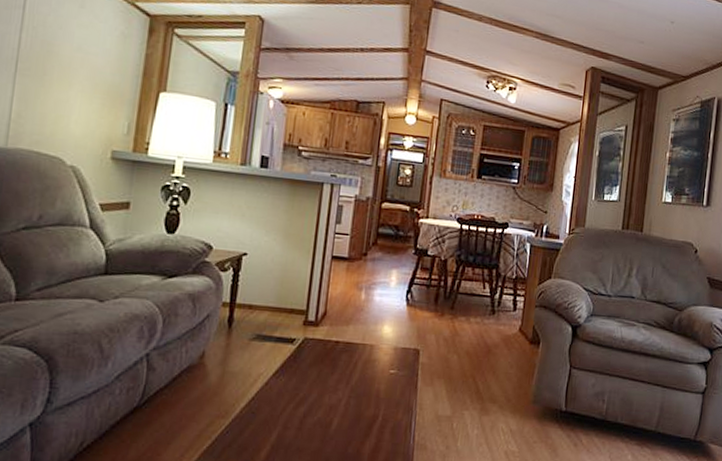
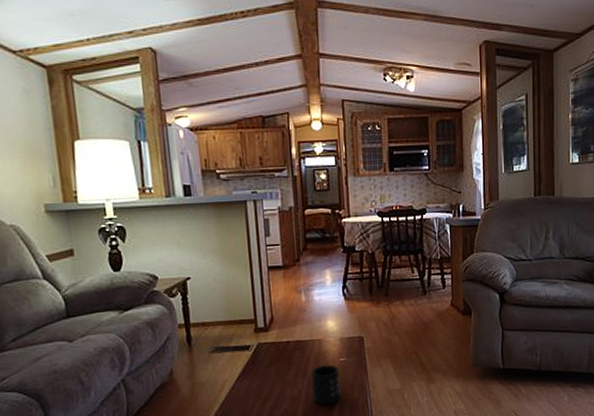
mug: none [352,374,387,421] -> present [311,365,341,405]

